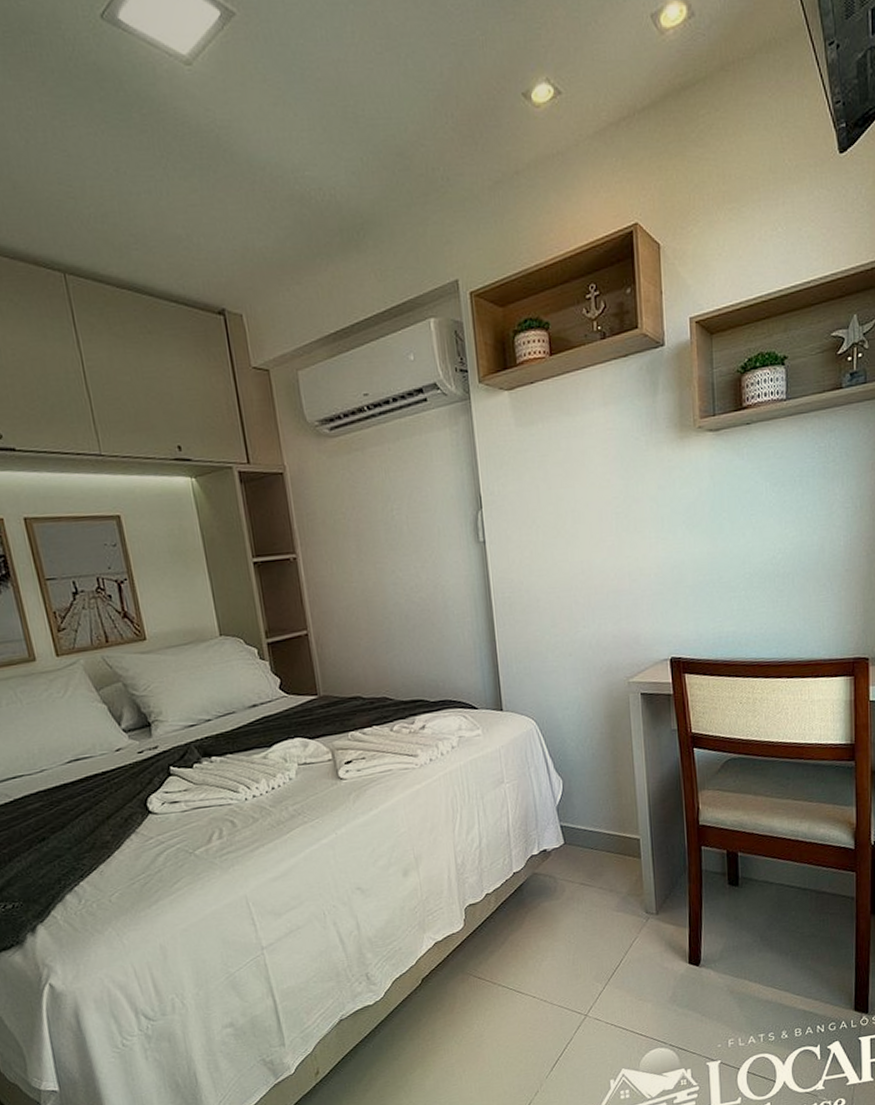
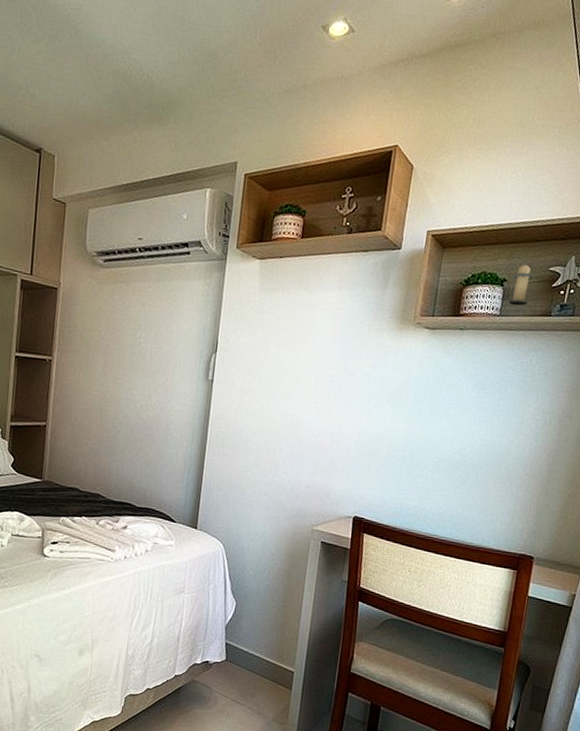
candle: none [792,331,815,385] -> present [508,261,534,306]

